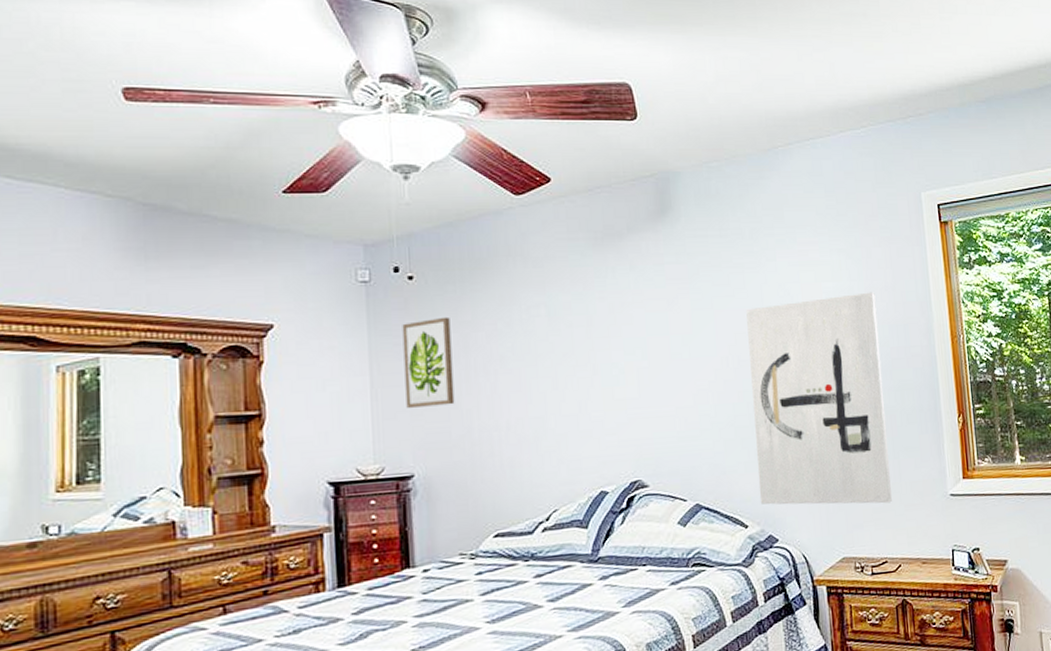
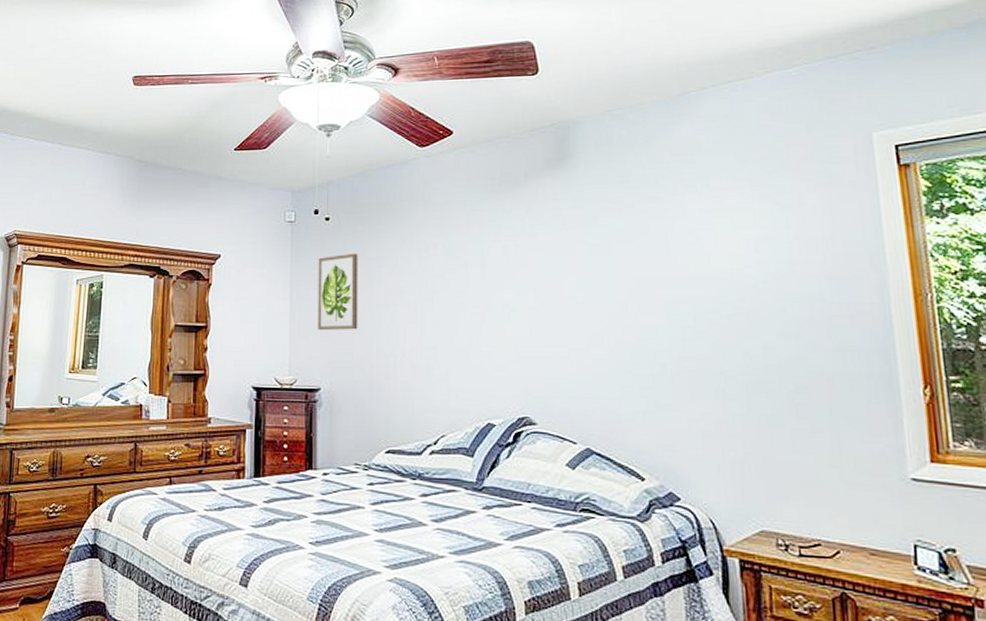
wall art: present [746,292,893,505] -> none [649,241,830,478]

